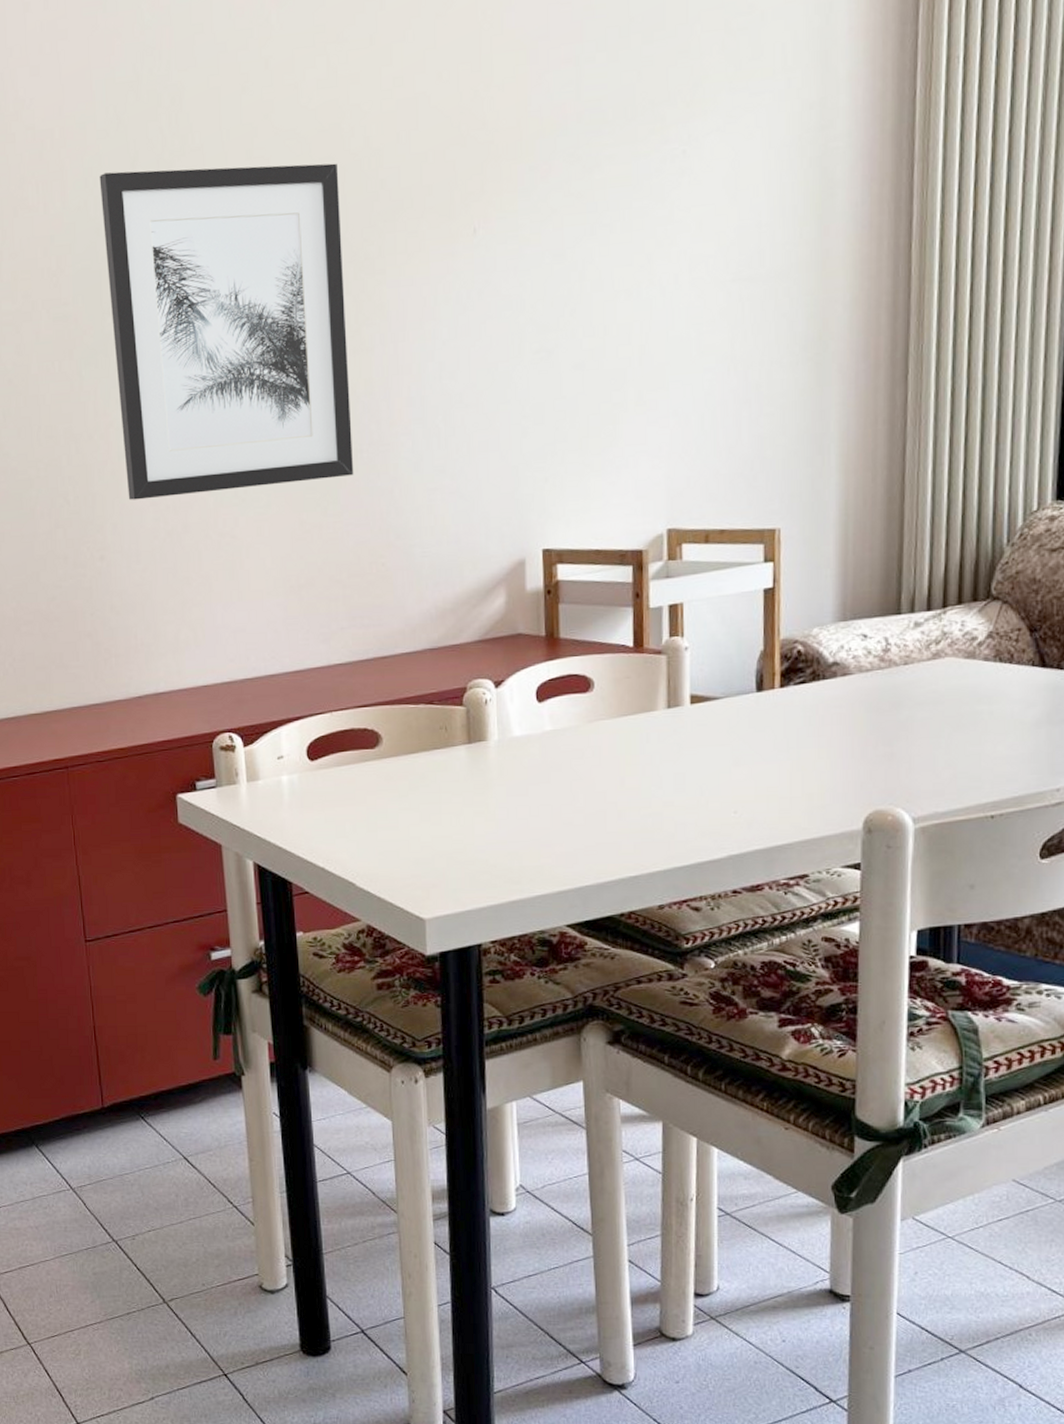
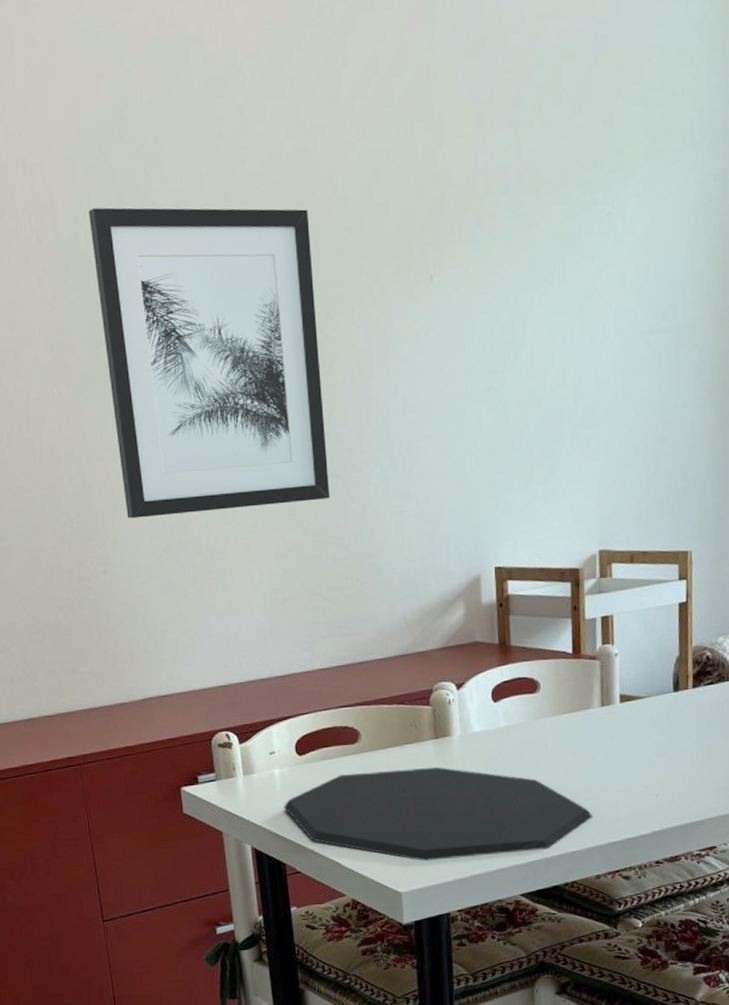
placemat: none [291,775,656,883] -> present [283,766,593,861]

